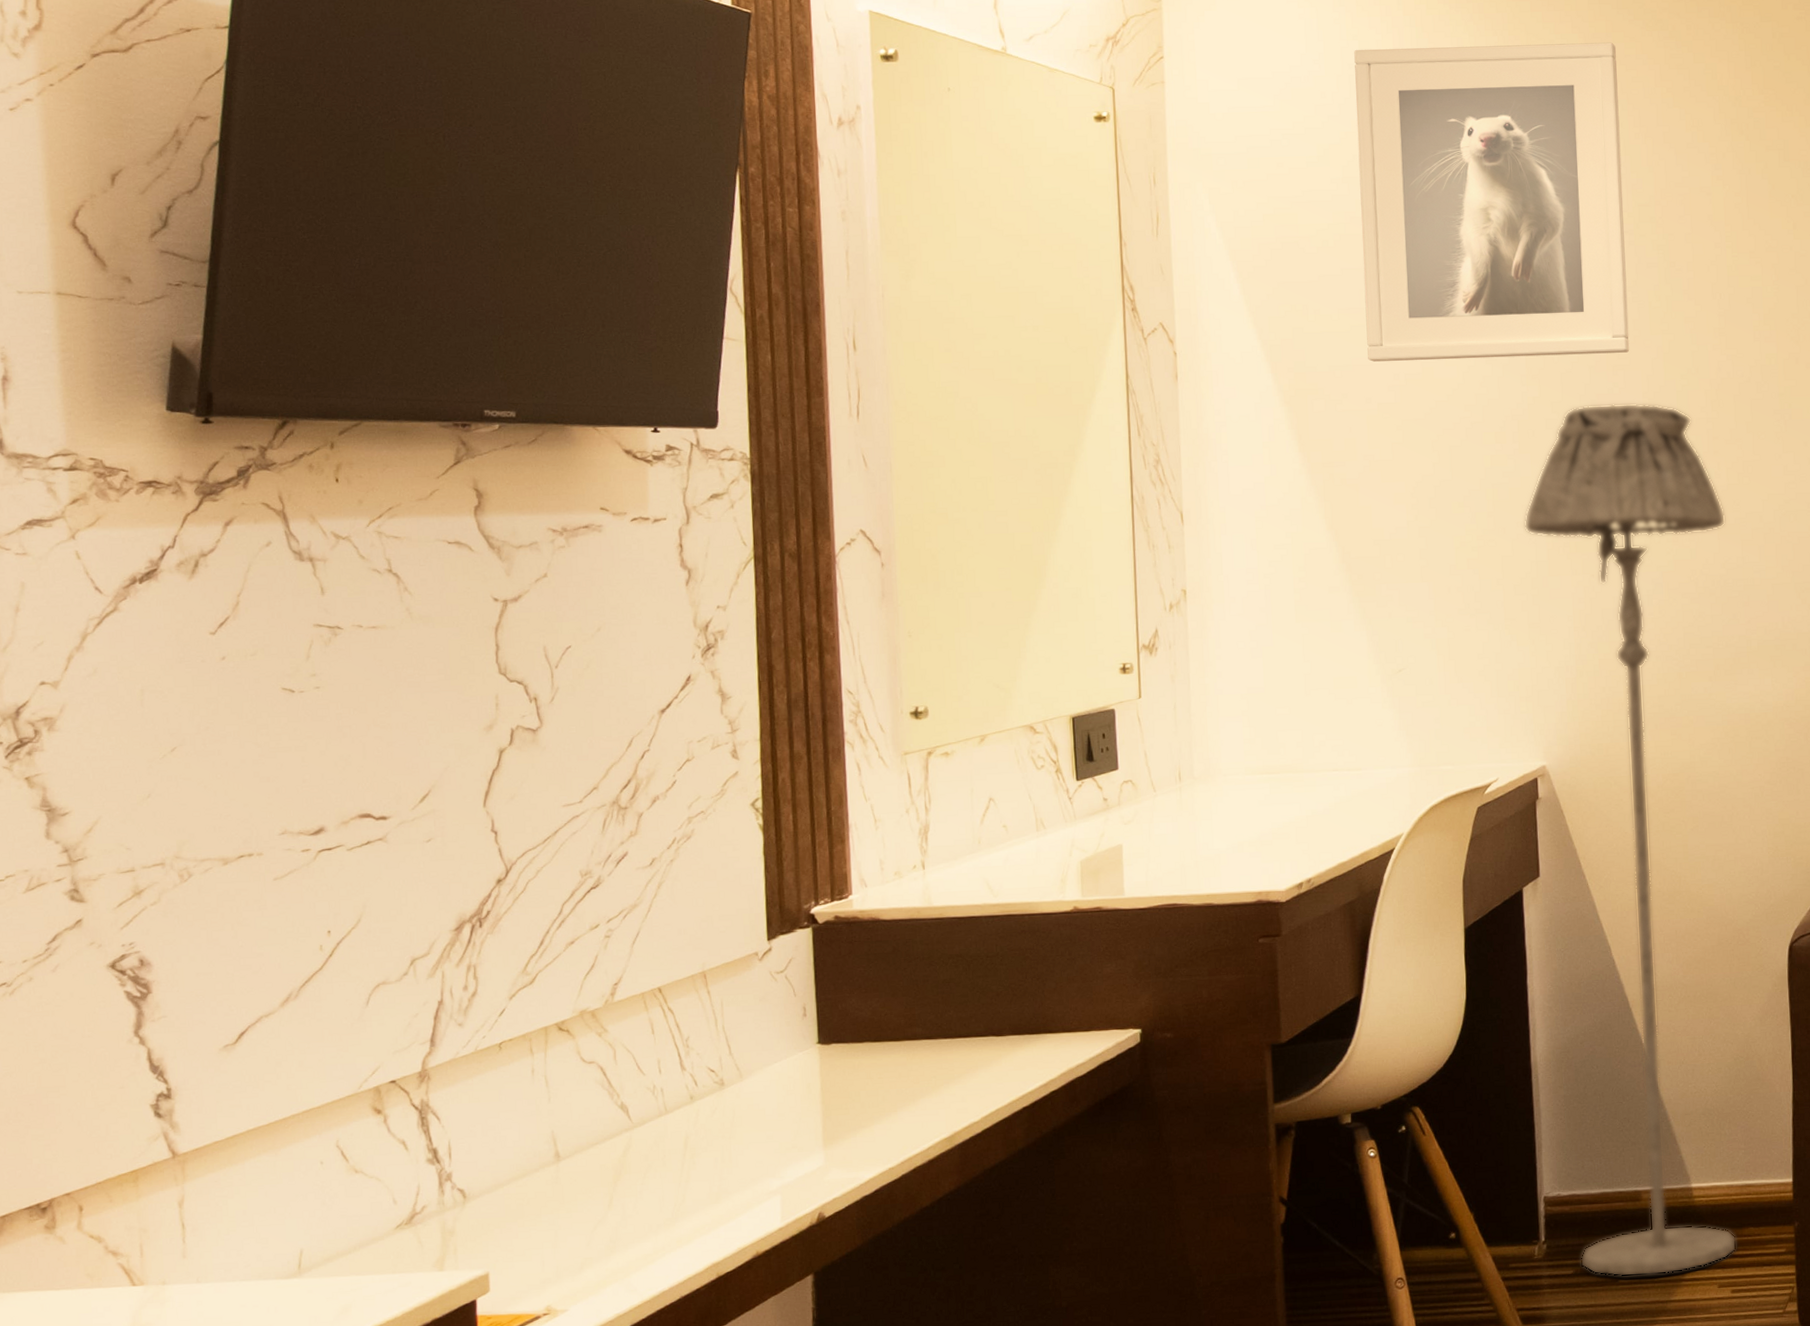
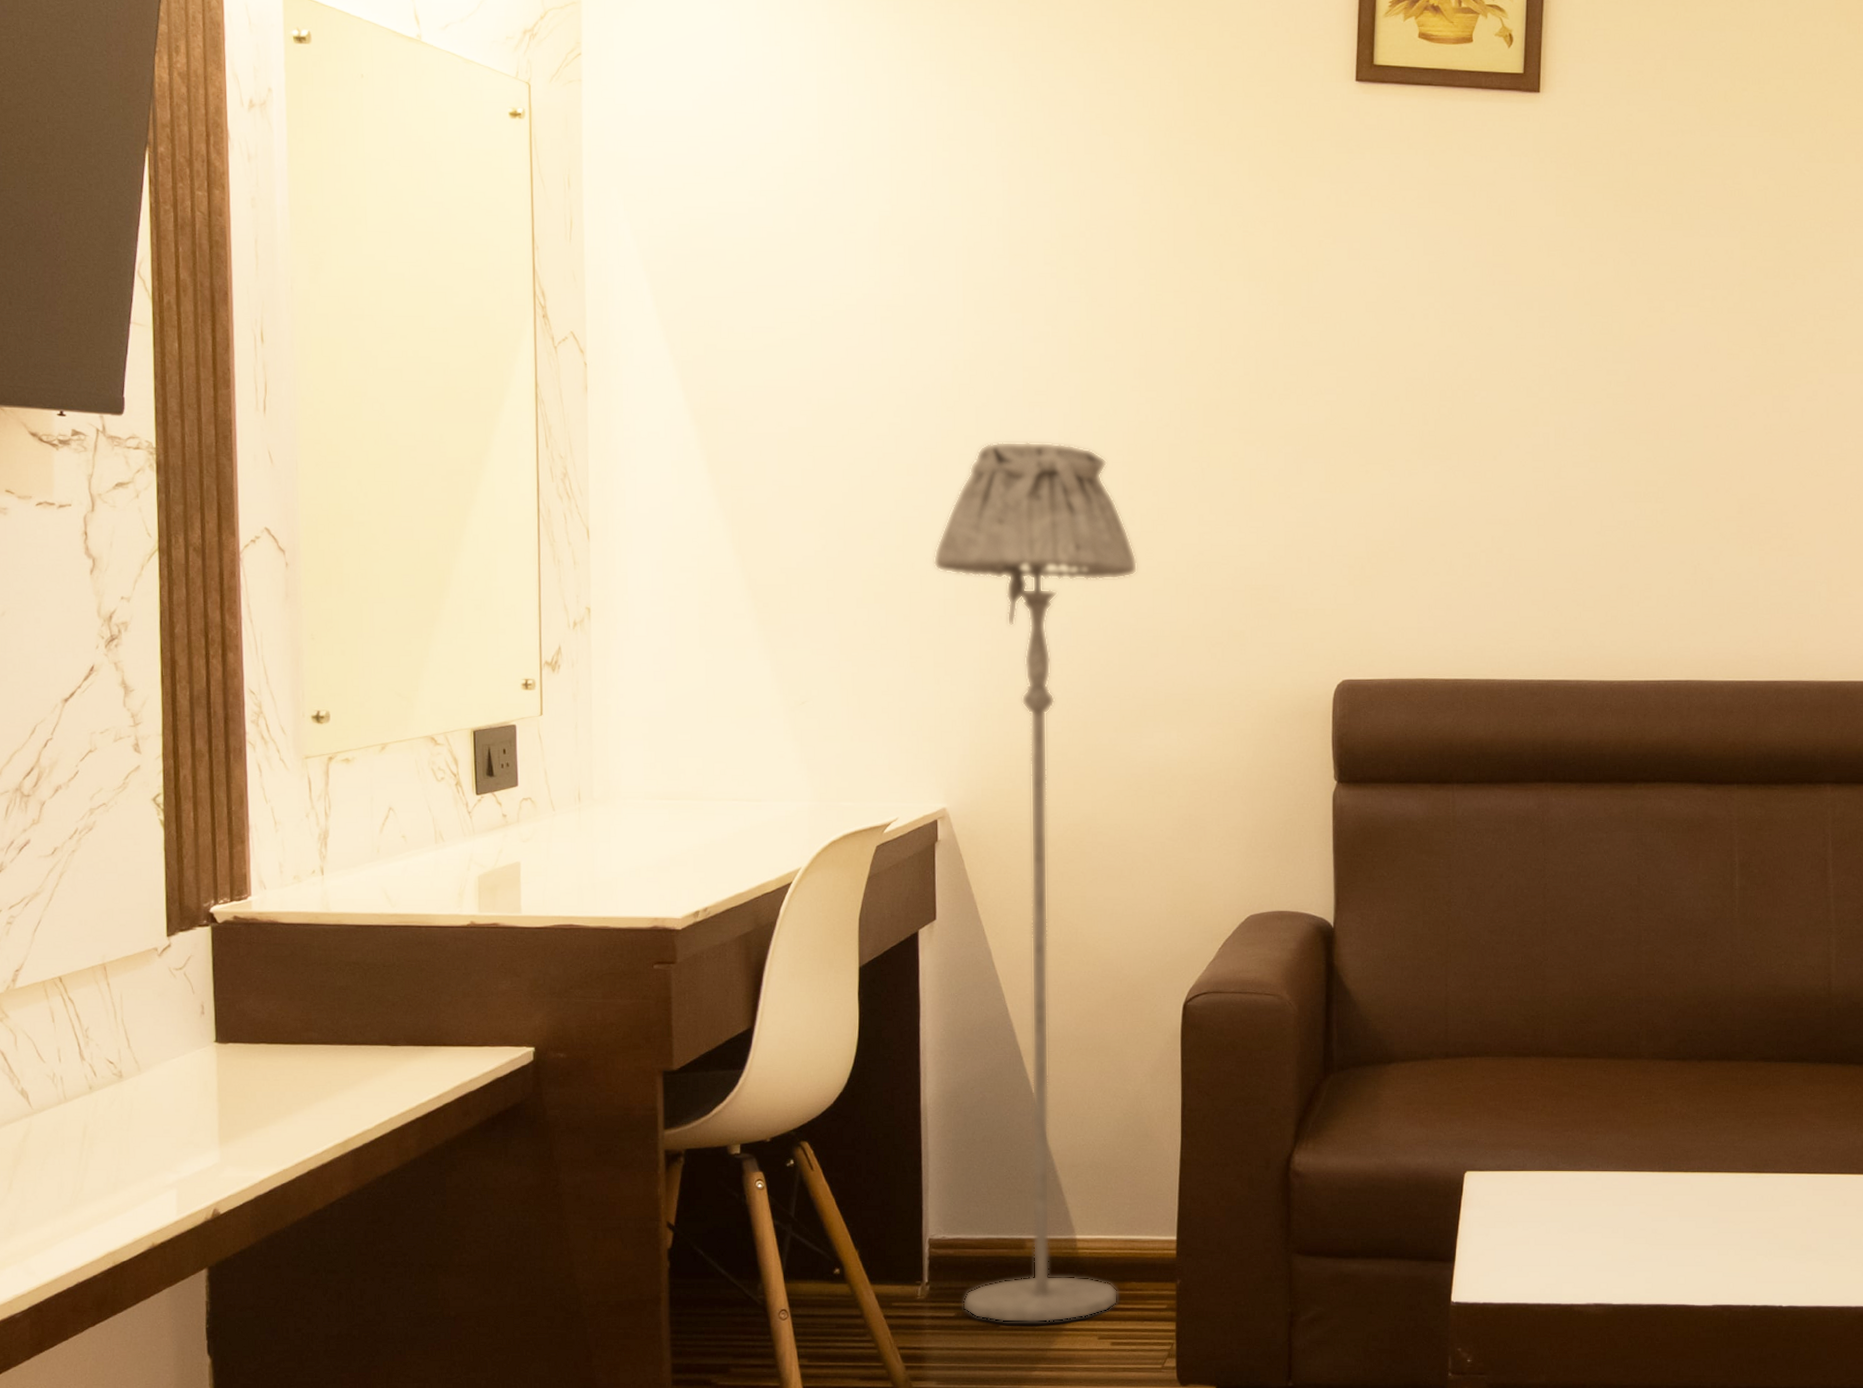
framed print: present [1354,42,1630,362] -> none [776,56,1048,389]

